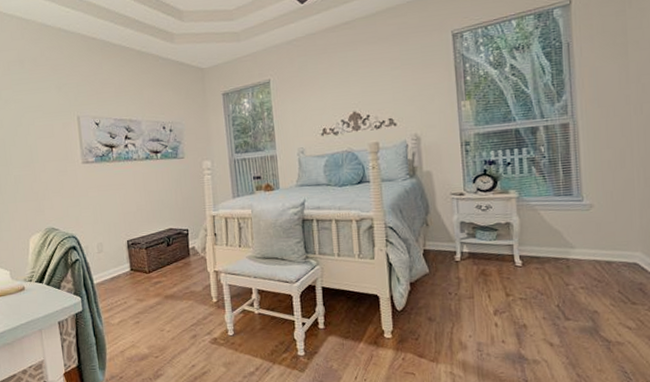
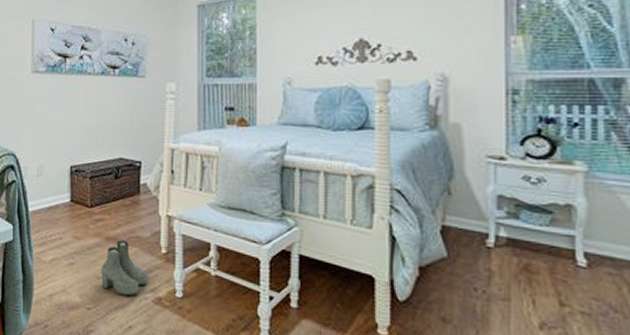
boots: none [163,296,205,342] -> present [101,240,149,296]

